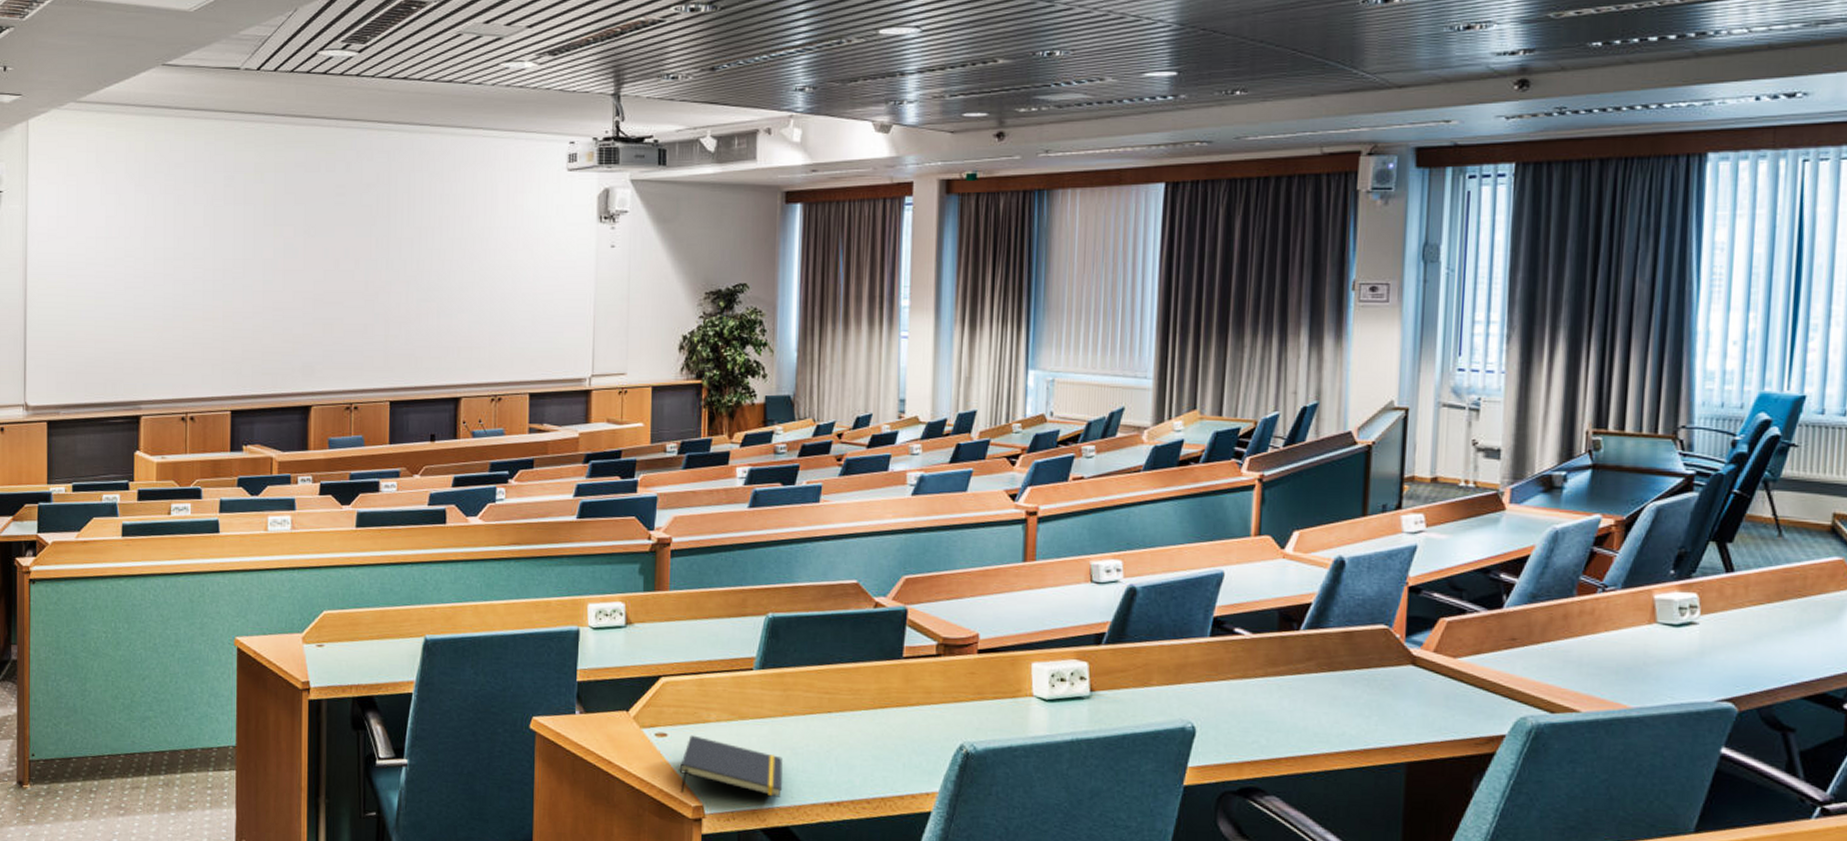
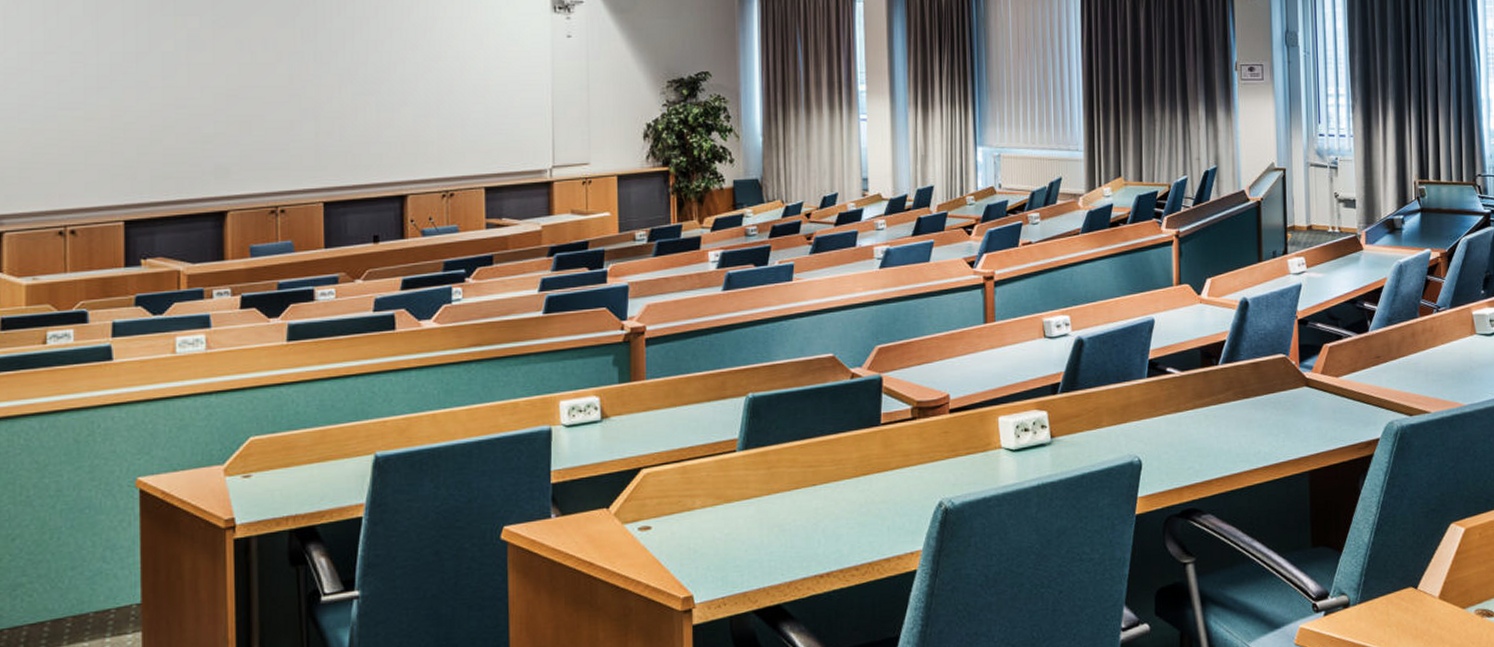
notepad: present [679,735,783,797] -> none [665,524,771,587]

